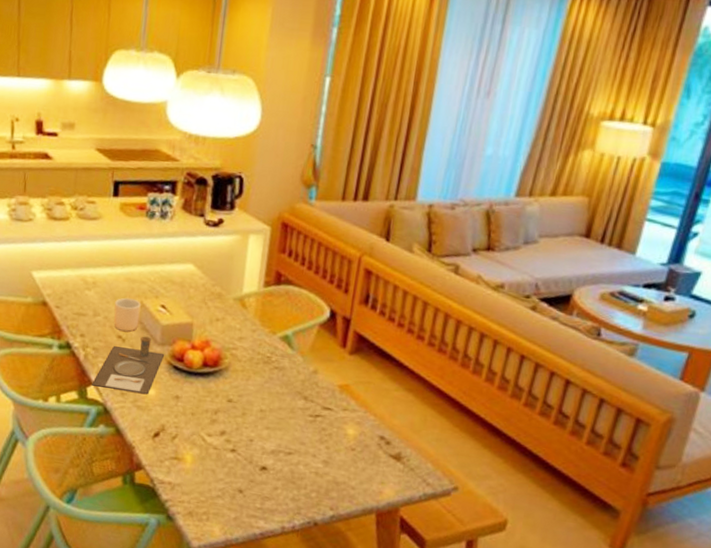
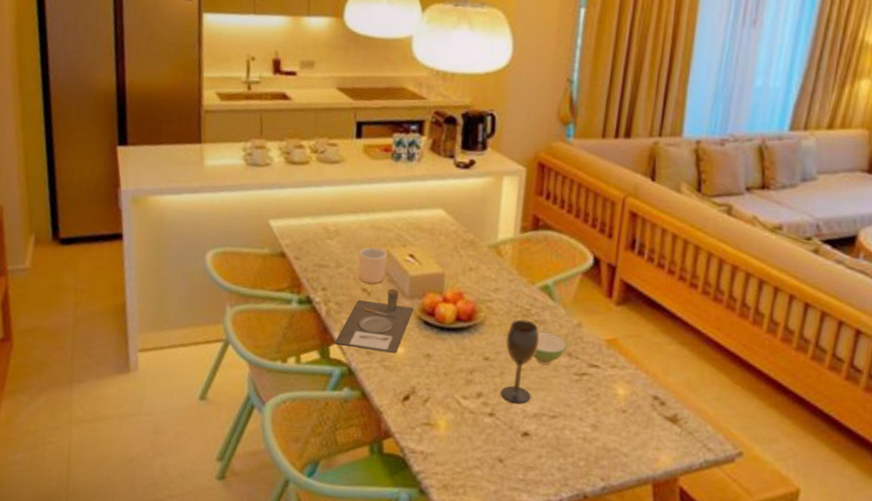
wine glass: none [242,365,279,442] -> present [500,319,540,404]
bowl: none [273,376,304,408] -> present [534,331,568,366]

